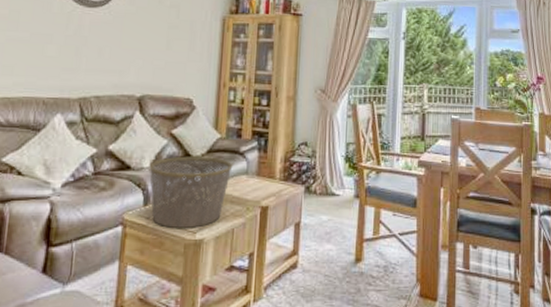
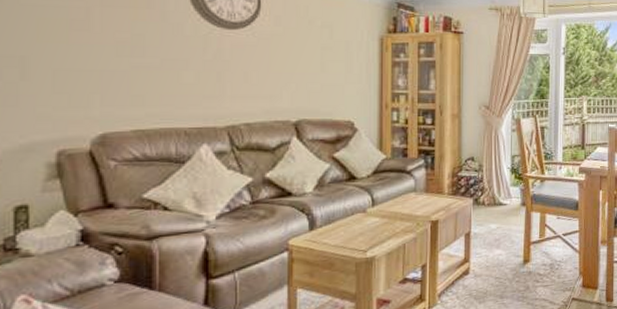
basket: present [149,156,234,228] -> none [312,177,402,249]

